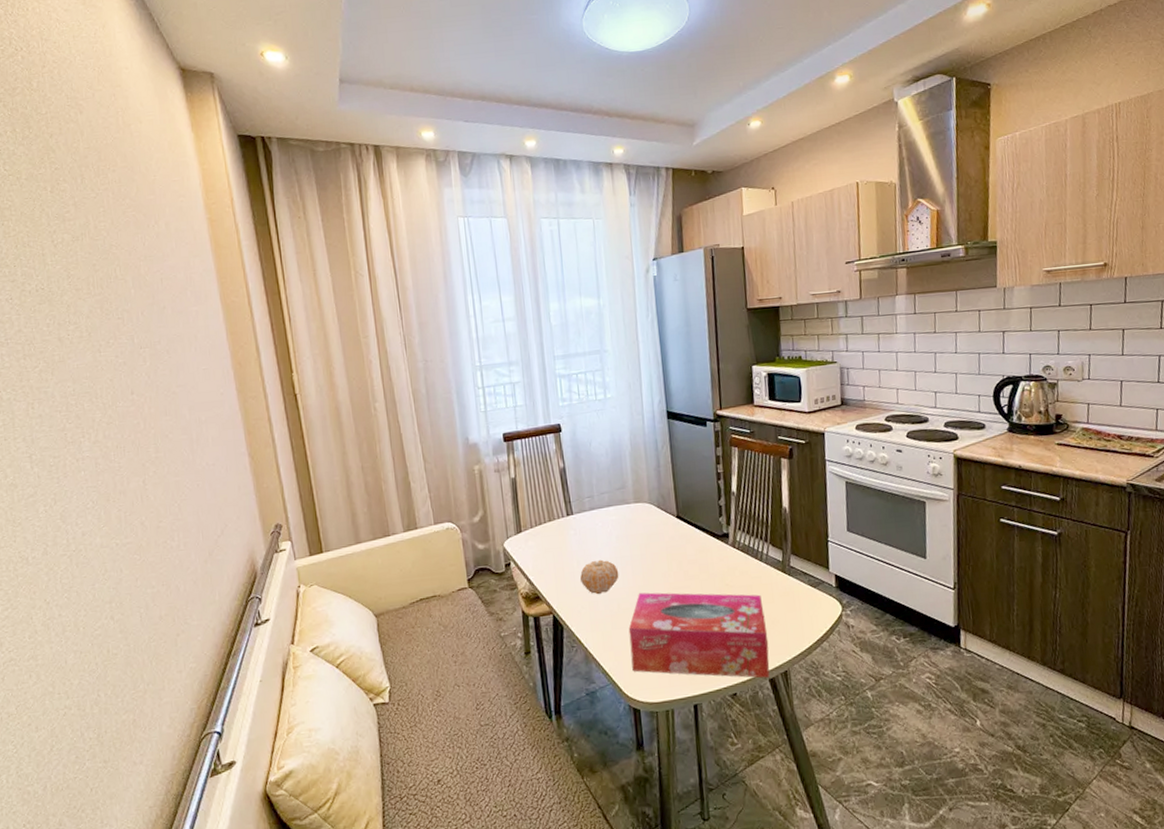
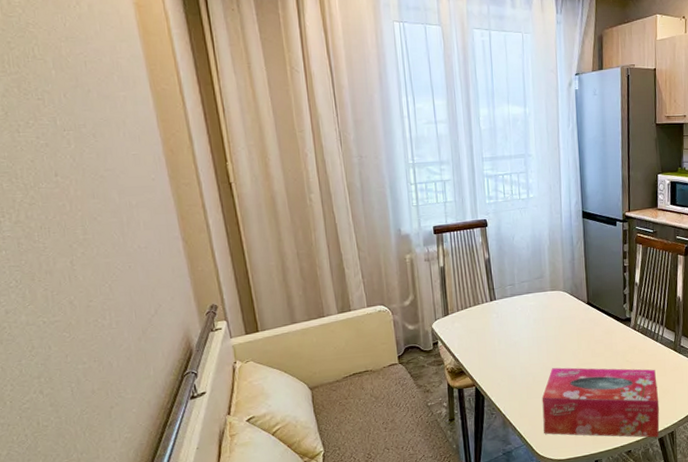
fruit: present [579,559,619,595] -> none [500,339,535,370]

